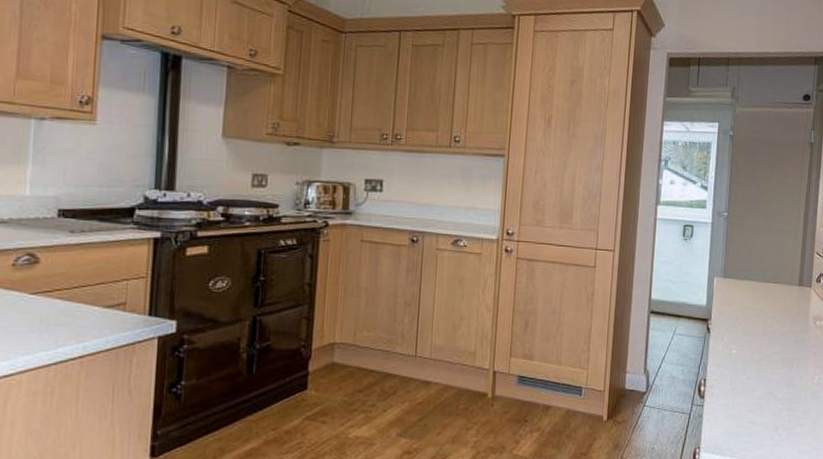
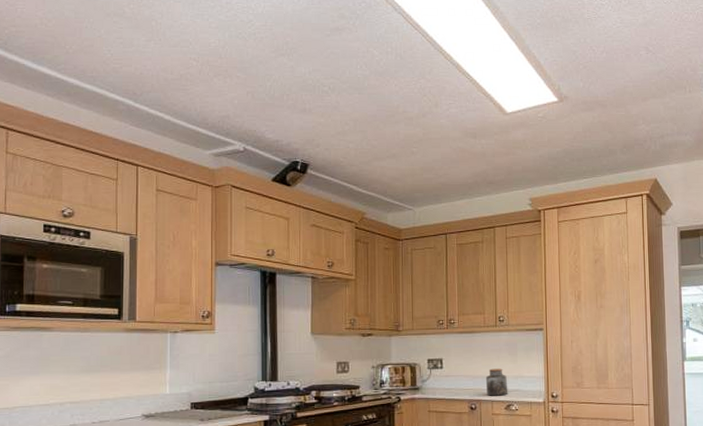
jar: none [431,196,458,229] -> present [485,368,508,396]

